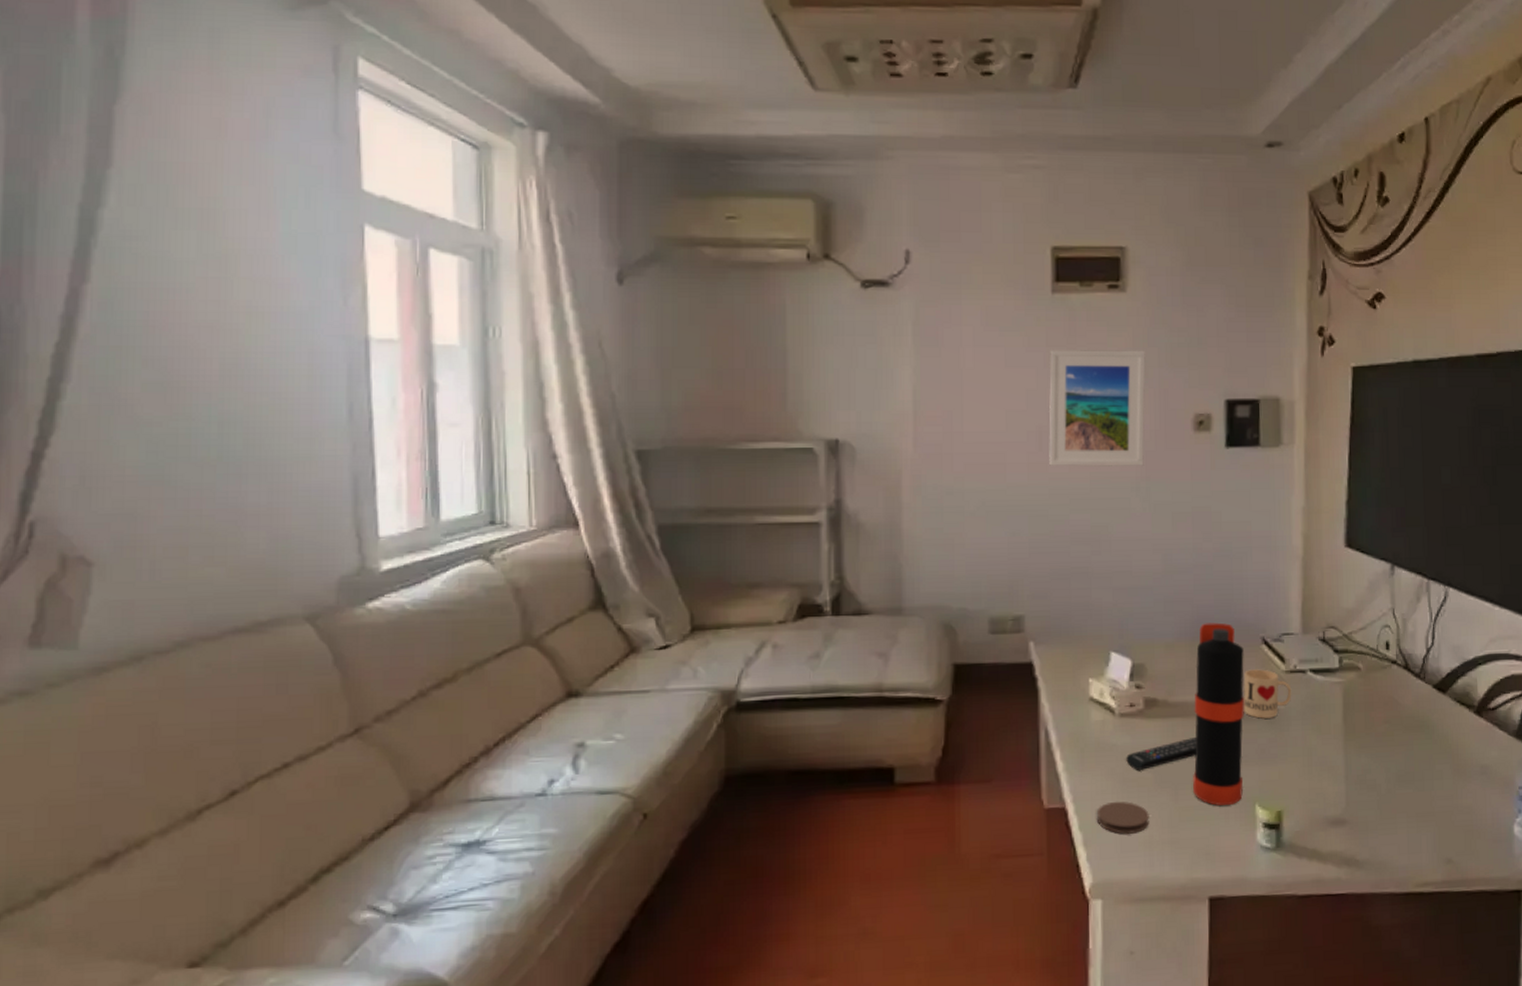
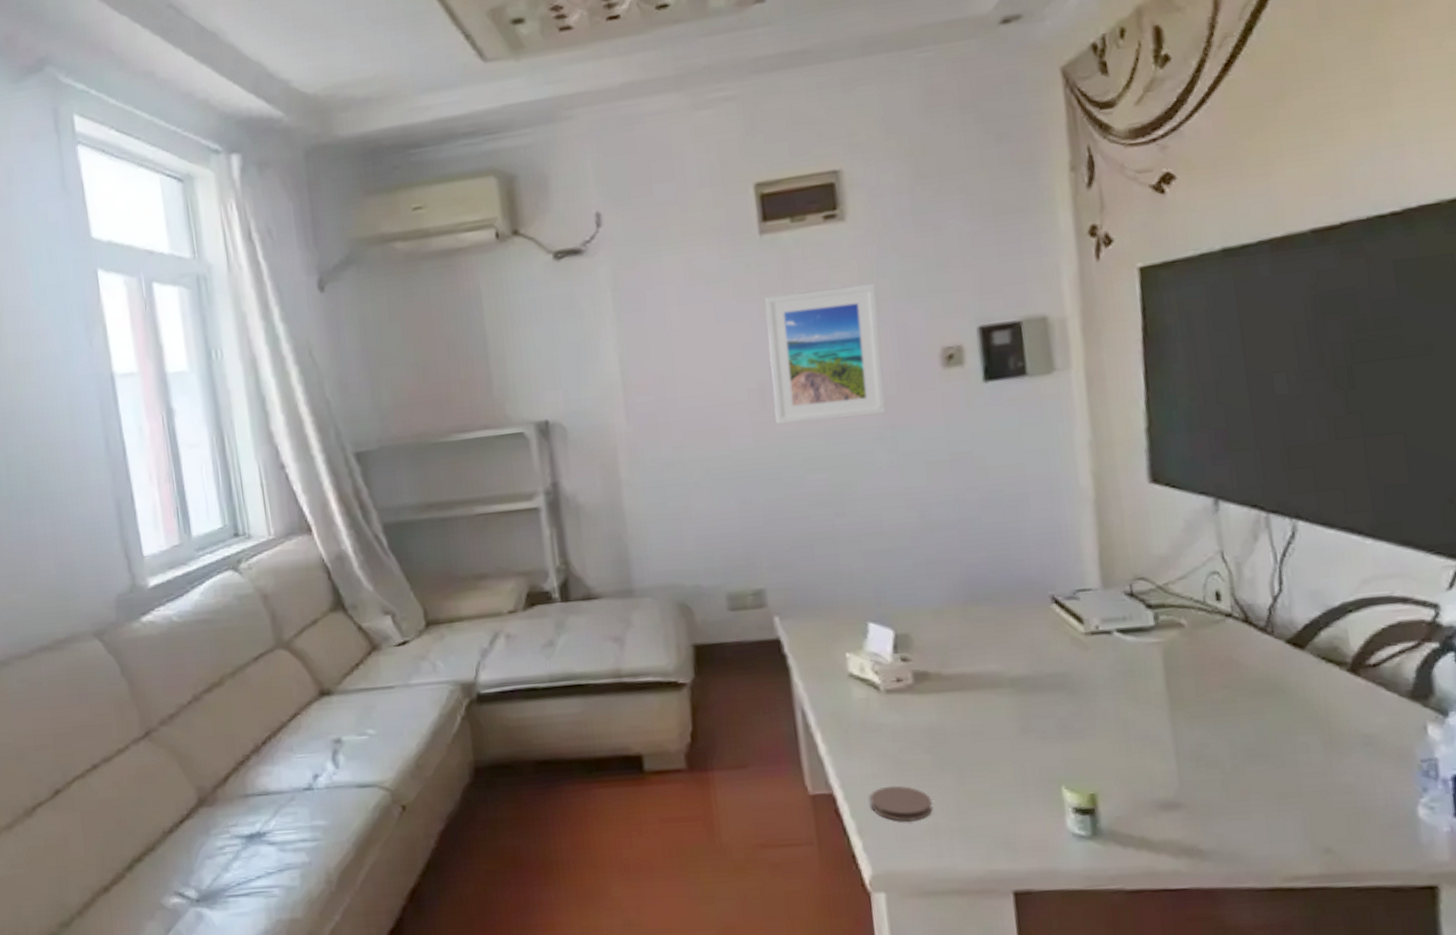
remote control: present [1126,736,1197,770] -> none [898,712,982,752]
bottle: present [1193,622,1244,806] -> none [970,582,1045,789]
mug: present [1243,669,1292,719] -> none [1033,632,1096,689]

